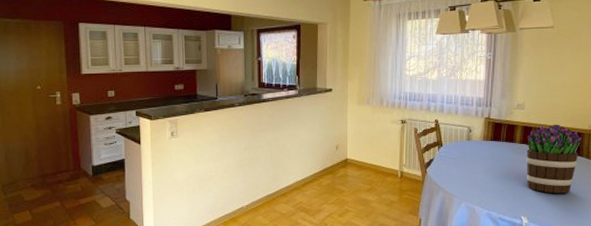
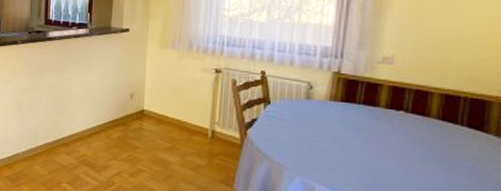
bouquet: present [526,124,582,194] -> none [394,86,488,182]

